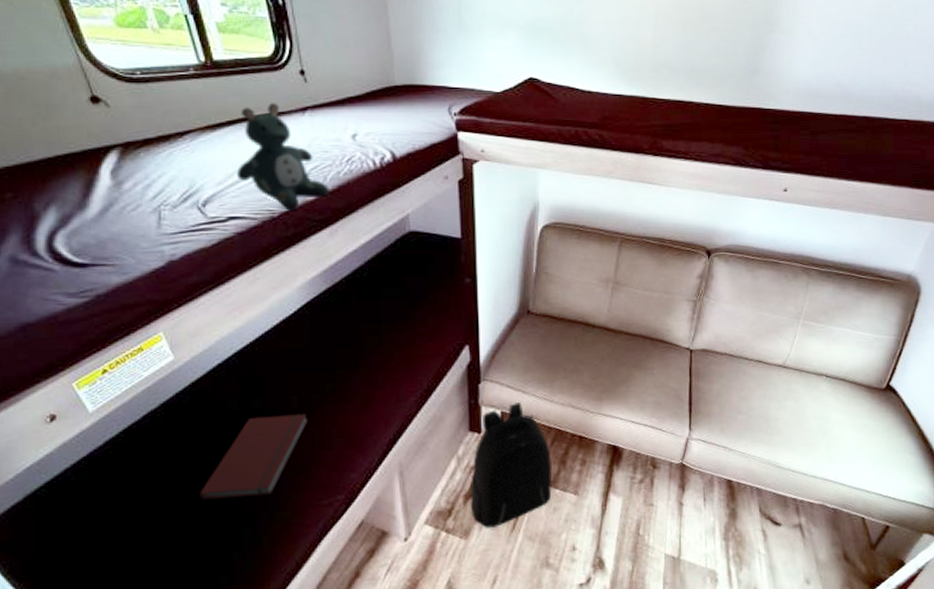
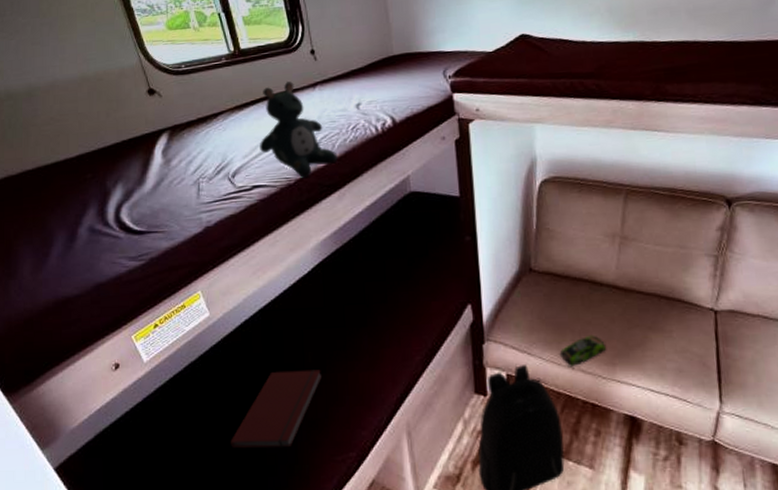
toy car: none [552,373,594,404] -> present [559,335,606,368]

